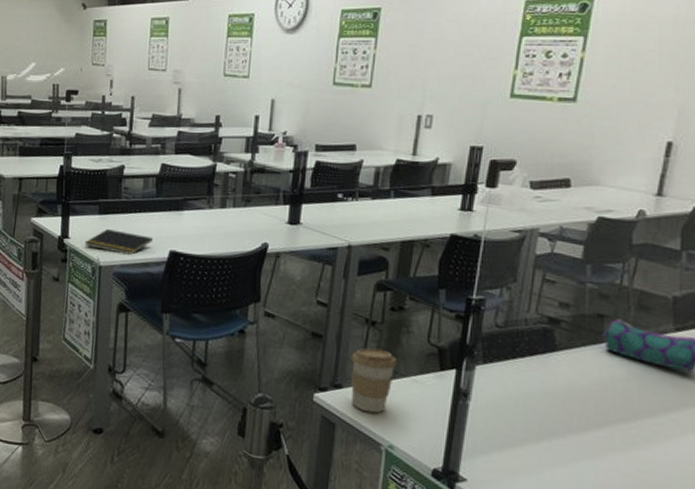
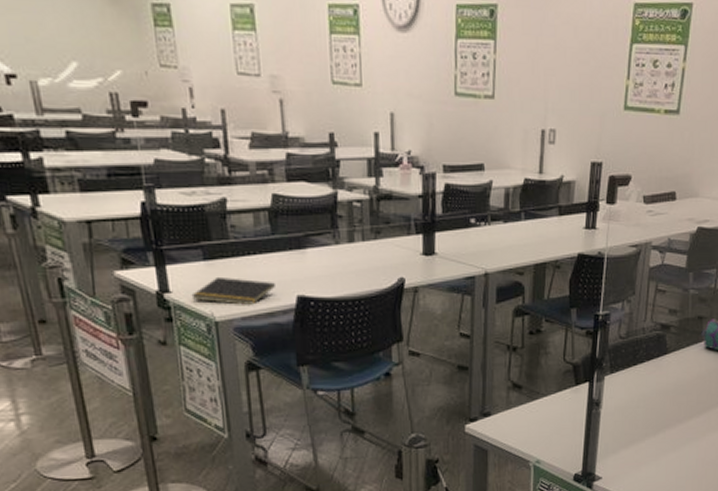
coffee cup: present [351,348,397,414] -> none [497,373,538,435]

